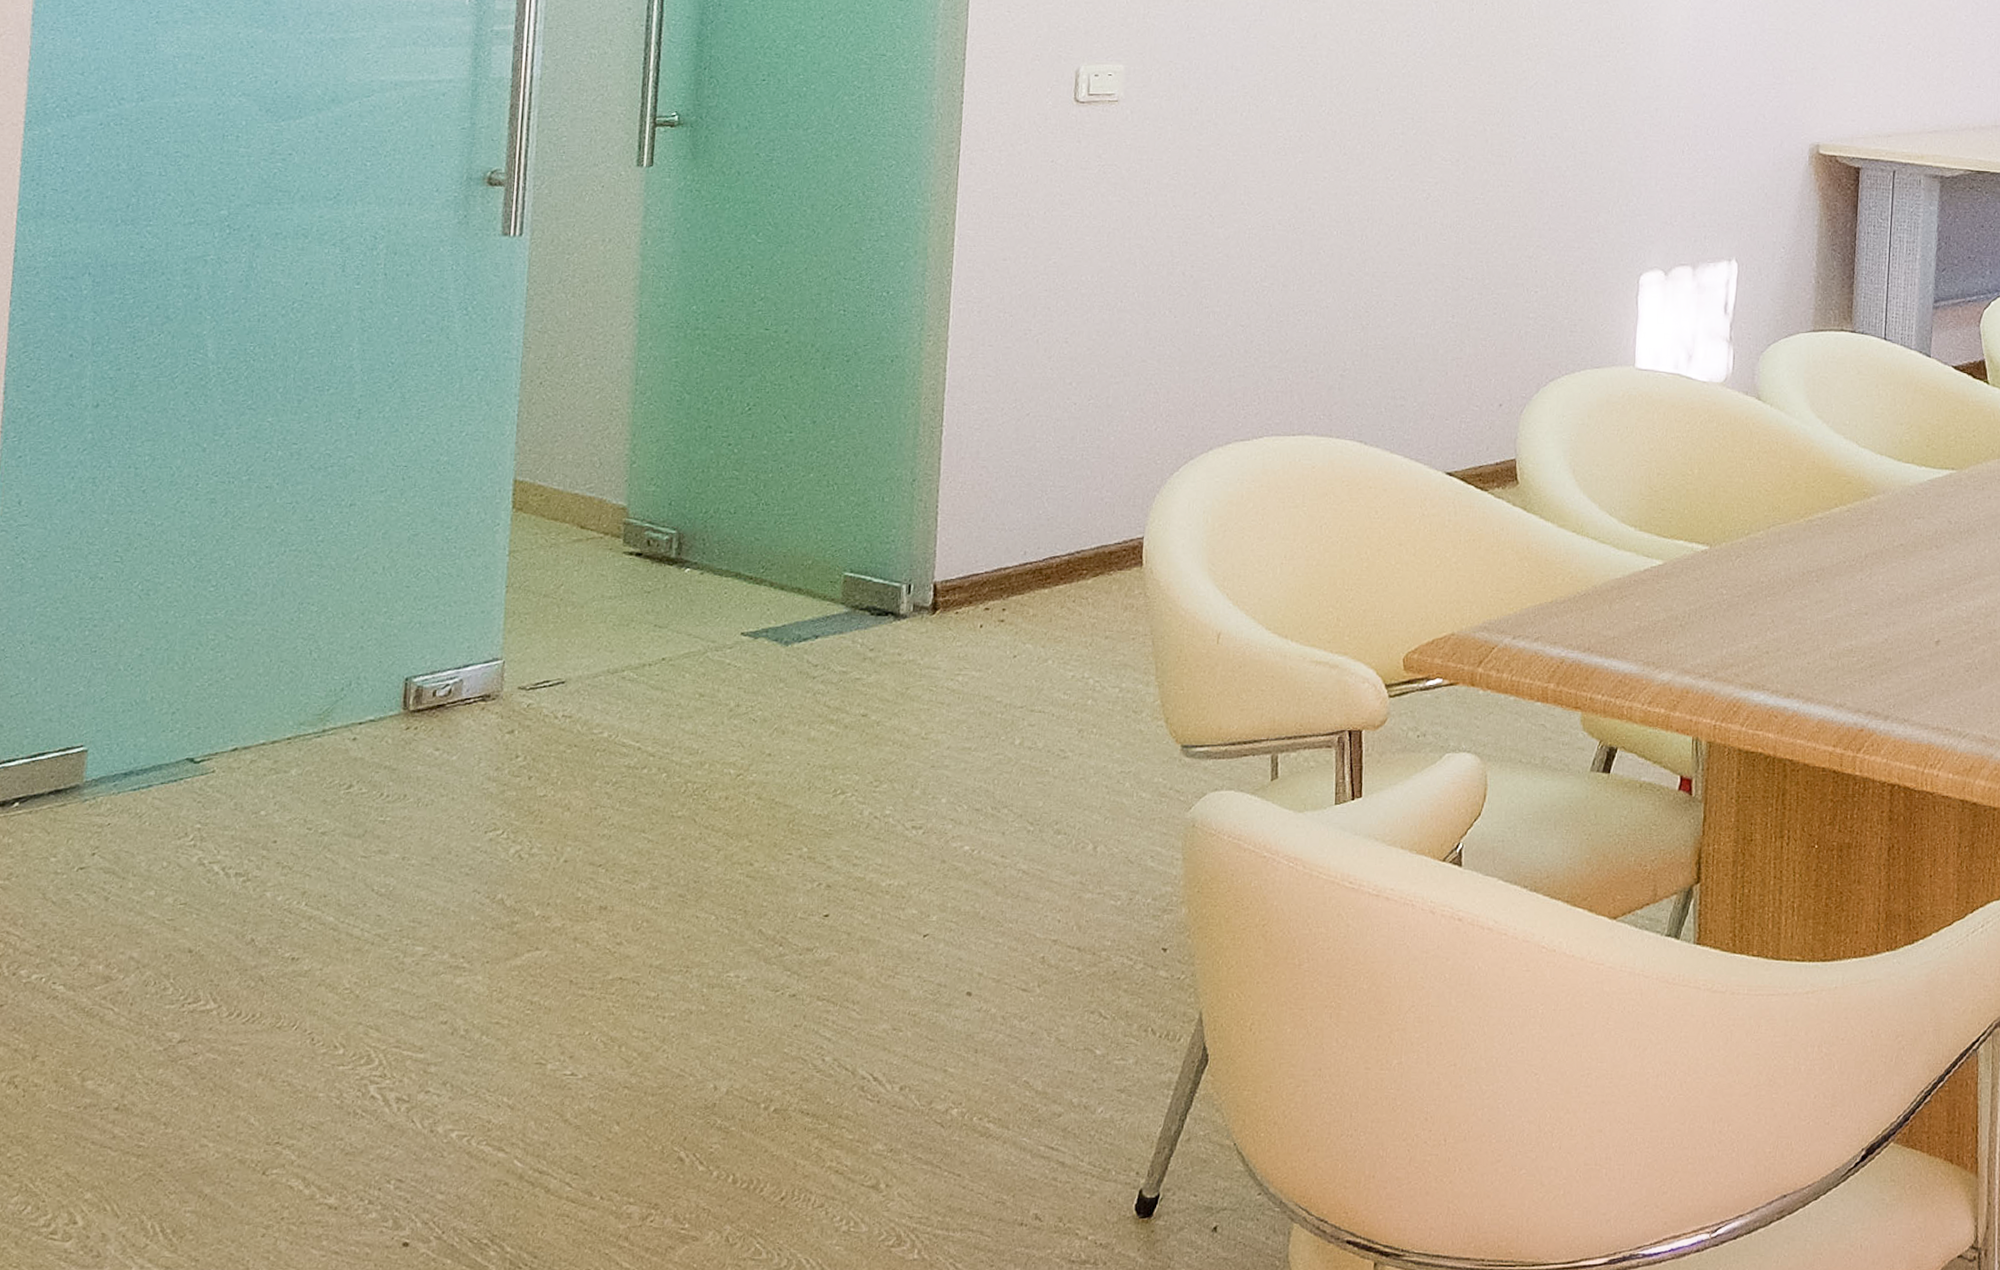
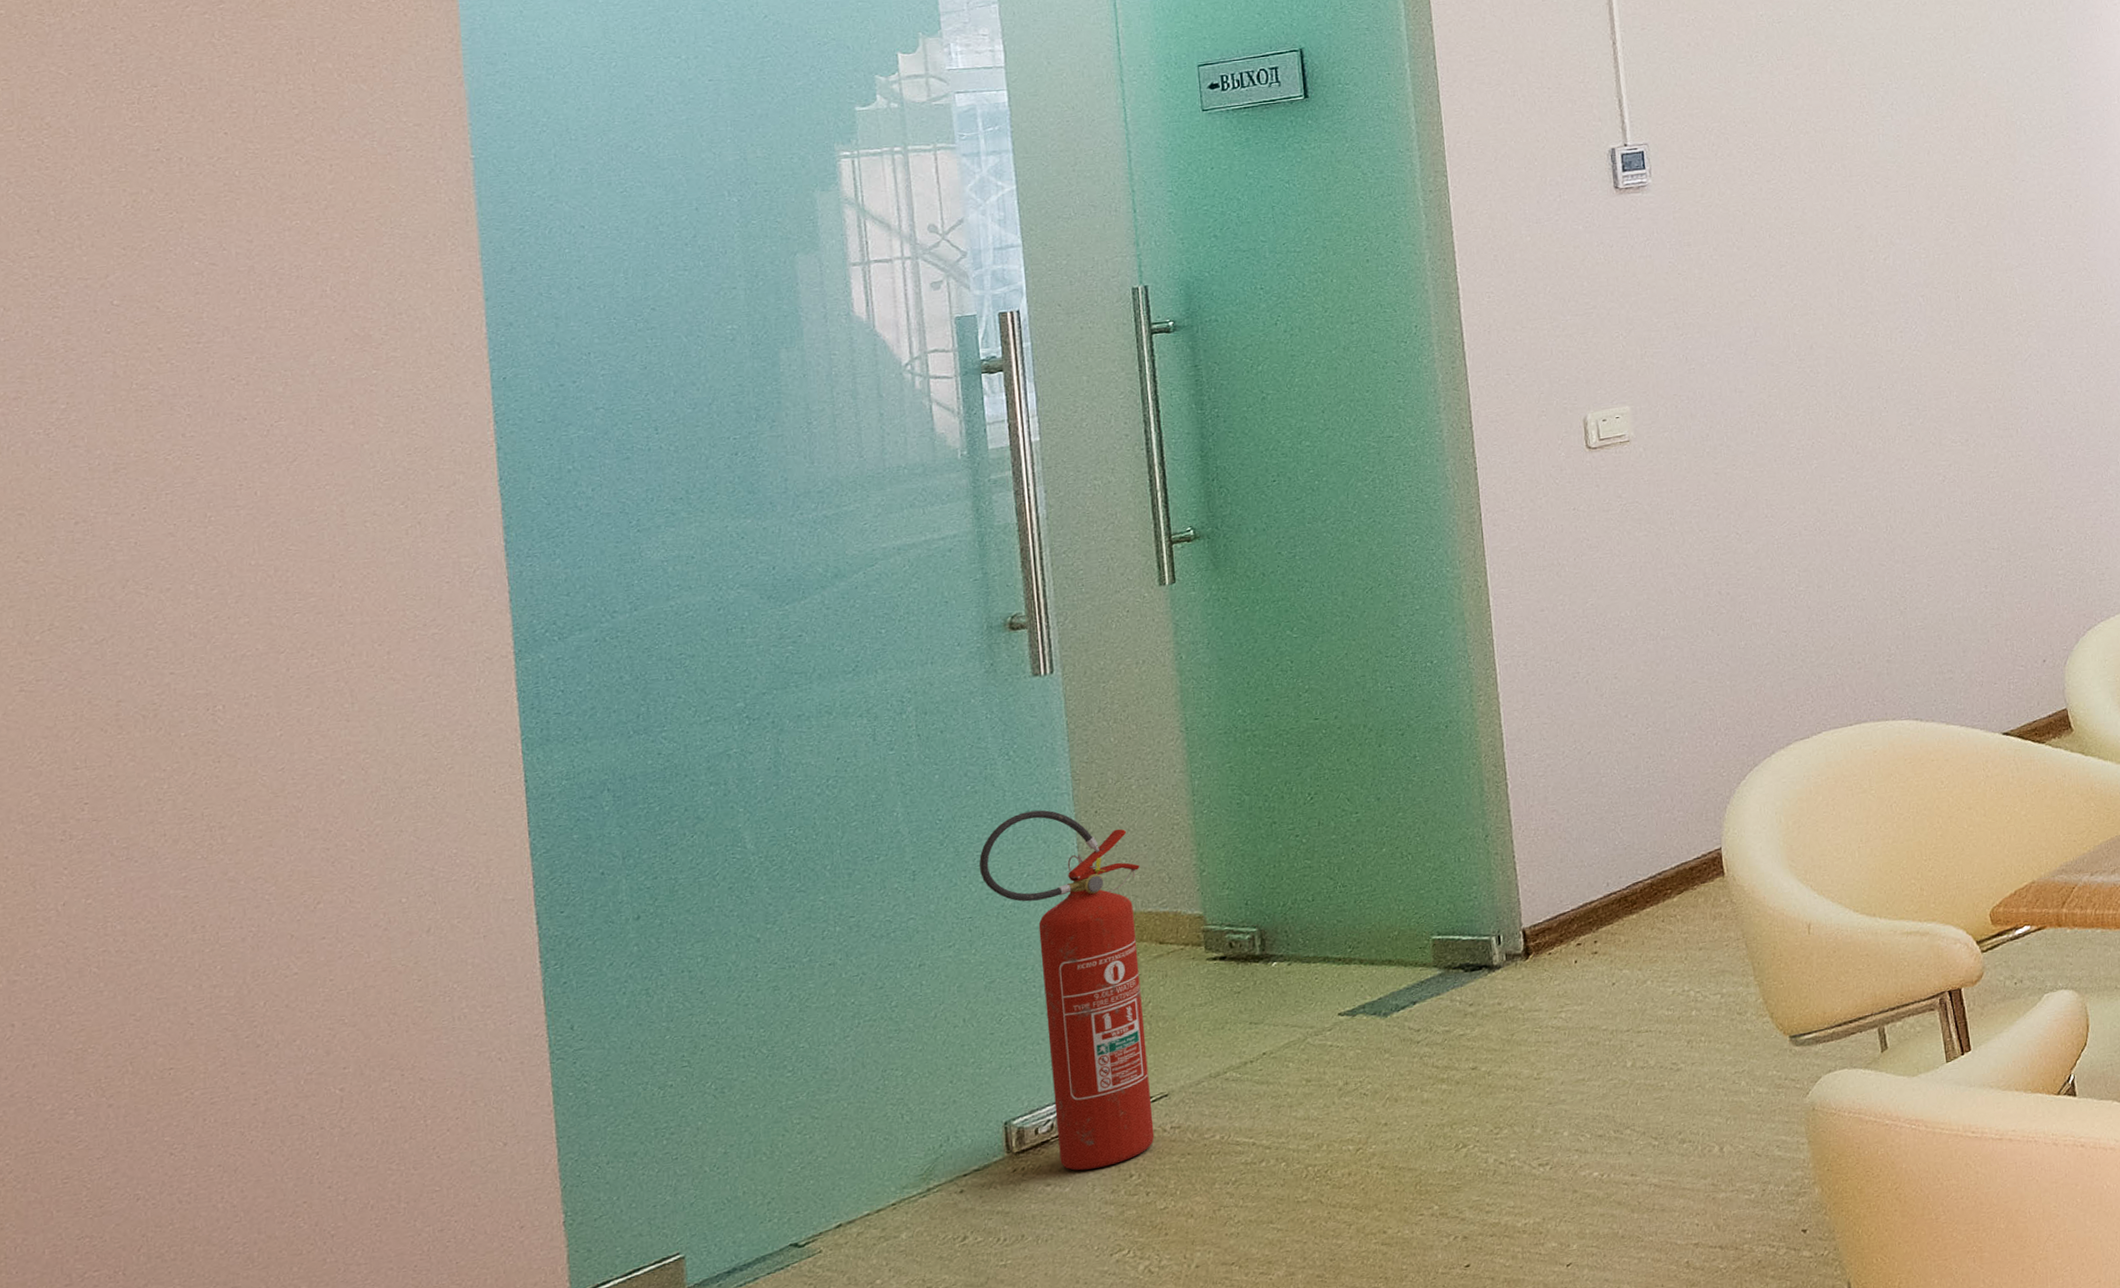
fire extinguisher: none [421,370,574,742] -> present [978,810,1155,1171]

